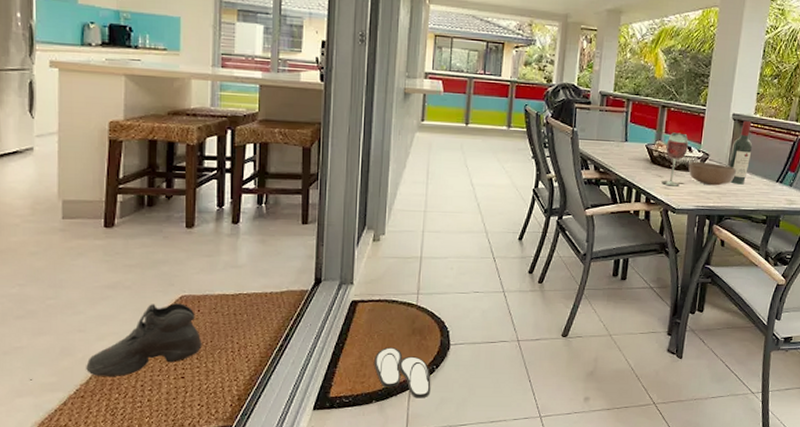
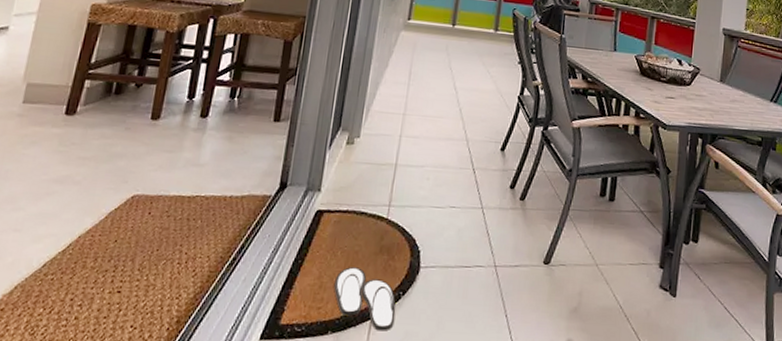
shoe: present [86,303,202,376] -> none [13,203,148,287]
wineglass: present [661,132,689,187] -> none [651,44,679,101]
bowl: present [688,161,737,186] -> none [679,75,729,103]
wine bottle: present [728,120,753,185] -> none [720,35,745,103]

